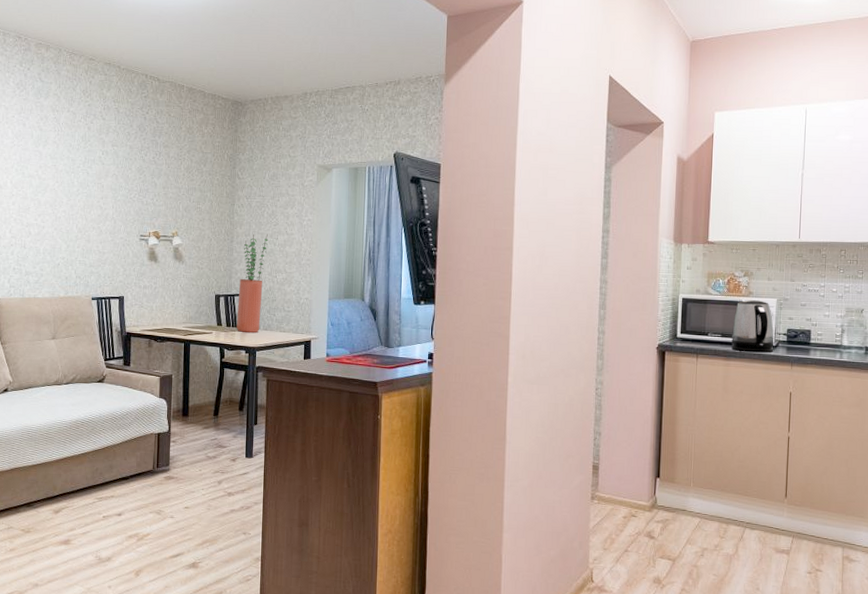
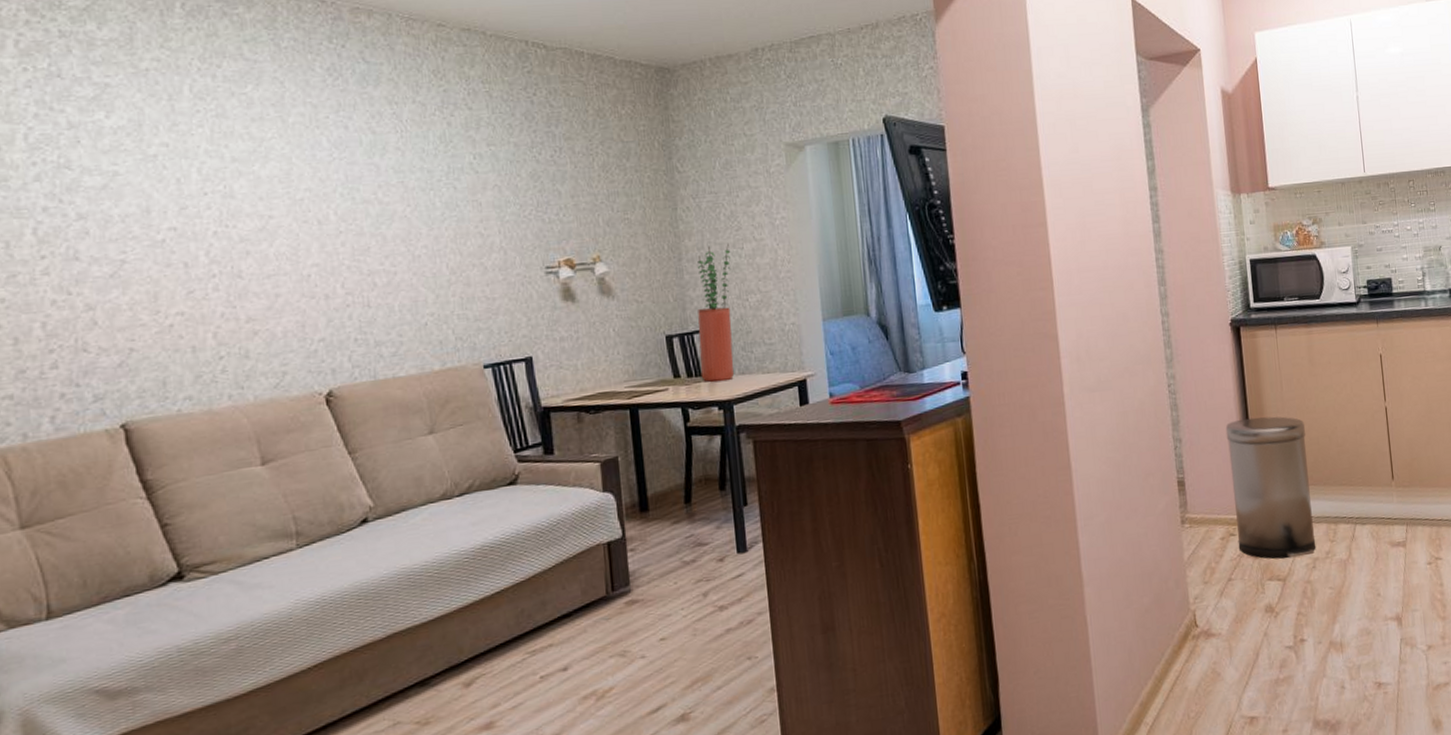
pedal bin: none [637,425,712,545] -> present [1225,416,1316,559]
kettle: present [731,300,774,353] -> none [1308,250,1357,315]

